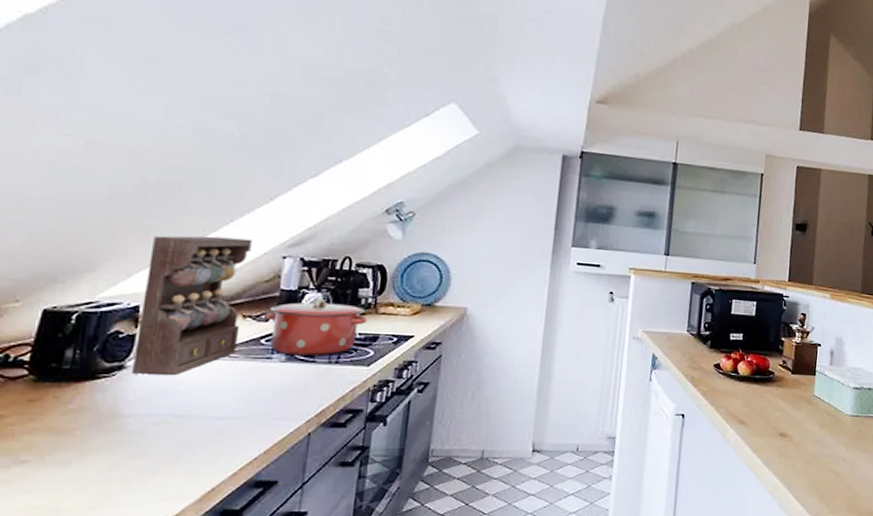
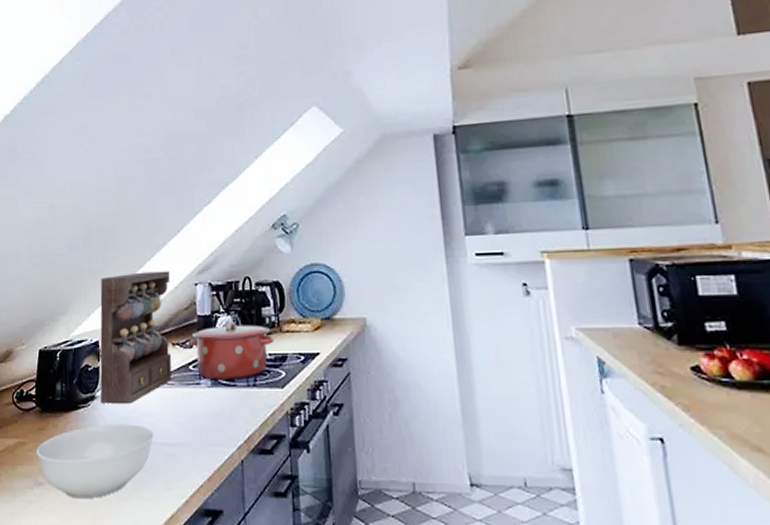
bowl: none [21,396,202,477] -> present [36,424,154,499]

